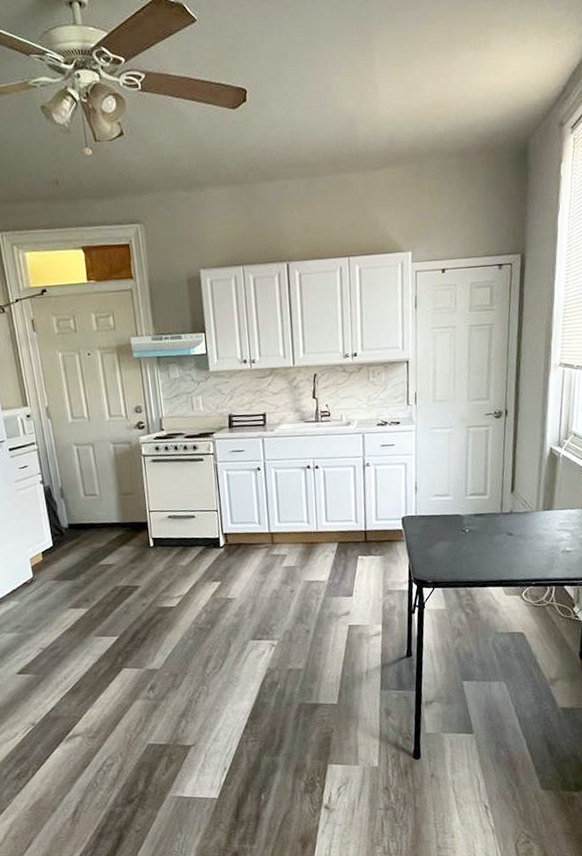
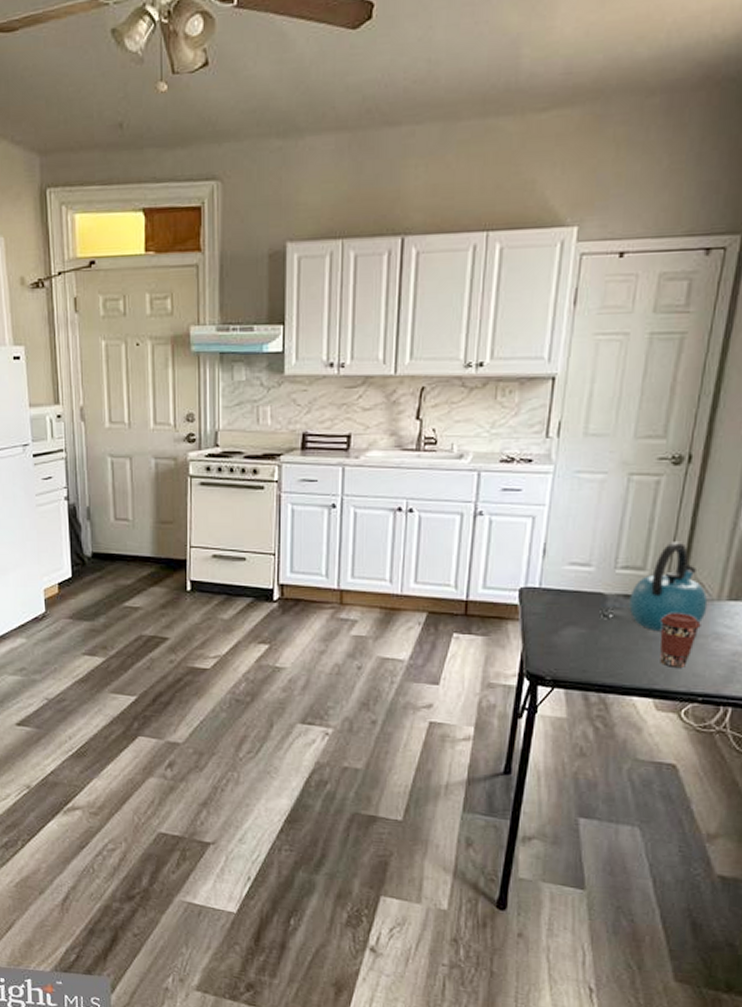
kettle: none [478,472,531,539] -> present [629,541,708,632]
coffee cup: none [500,523,528,563] -> present [659,613,701,667]

